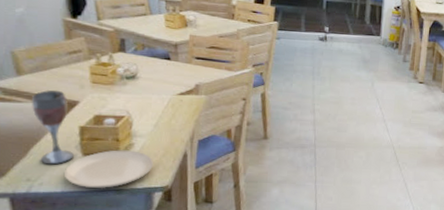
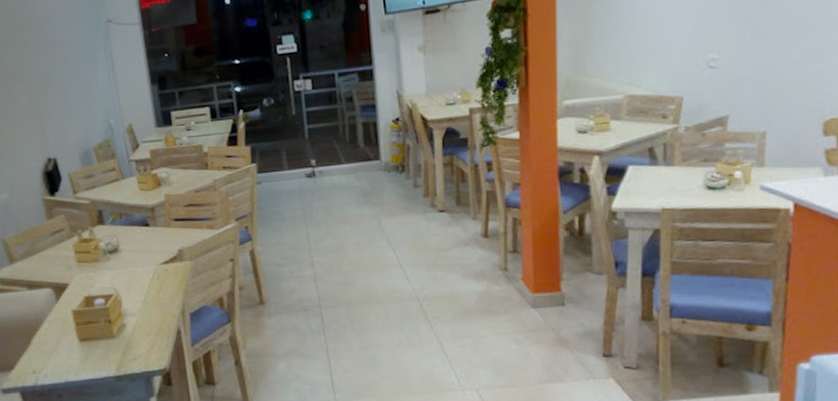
cup: present [32,90,74,165] -> none [26,274,71,354]
plate: present [63,150,153,189] -> none [64,331,148,377]

